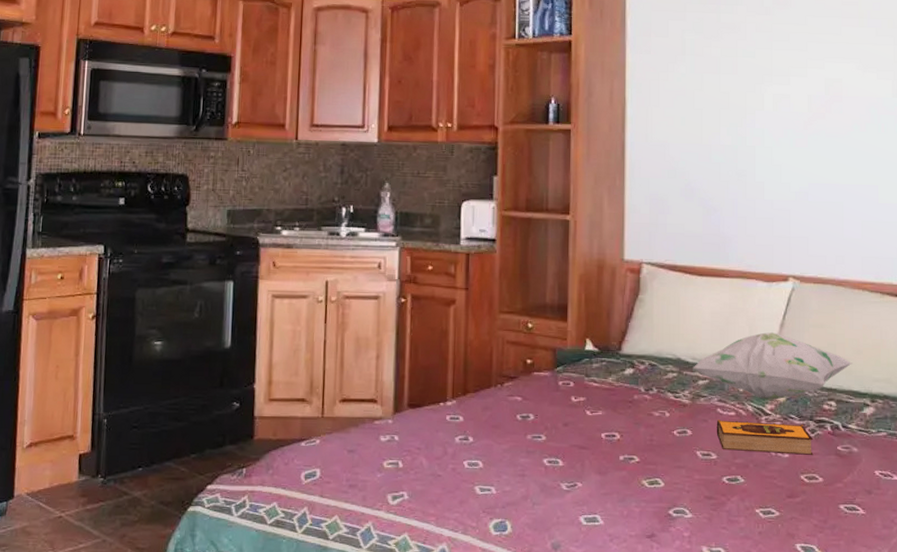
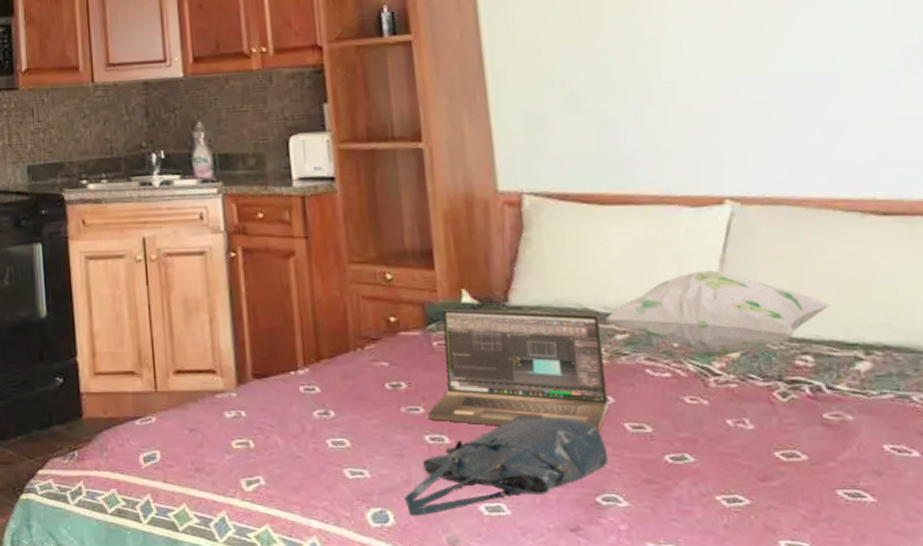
tote bag: none [521,443,682,526] -> present [403,415,609,517]
laptop: none [549,354,688,458] -> present [428,308,609,431]
hardback book: present [716,420,814,455] -> none [646,383,789,426]

